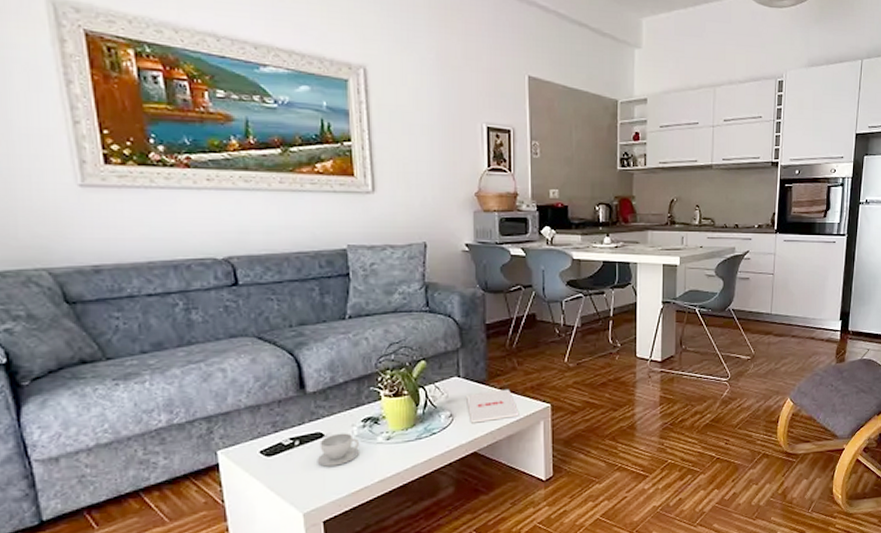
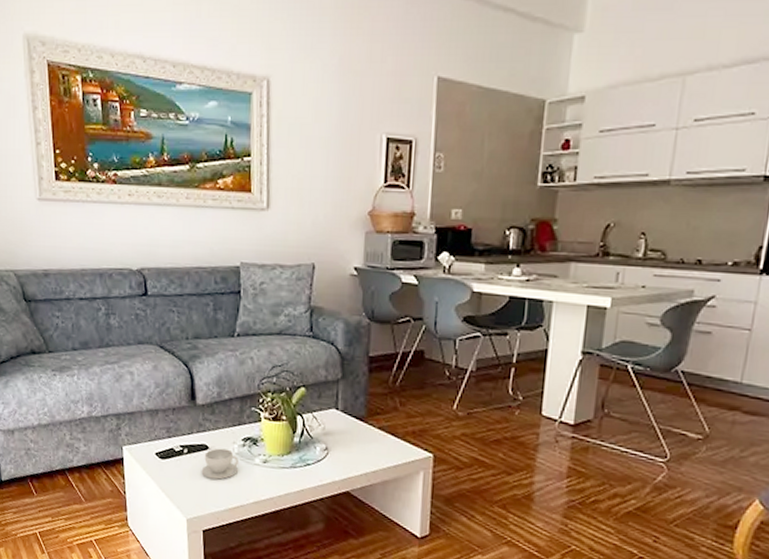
magazine: present [466,389,519,423] -> none [343,429,398,463]

